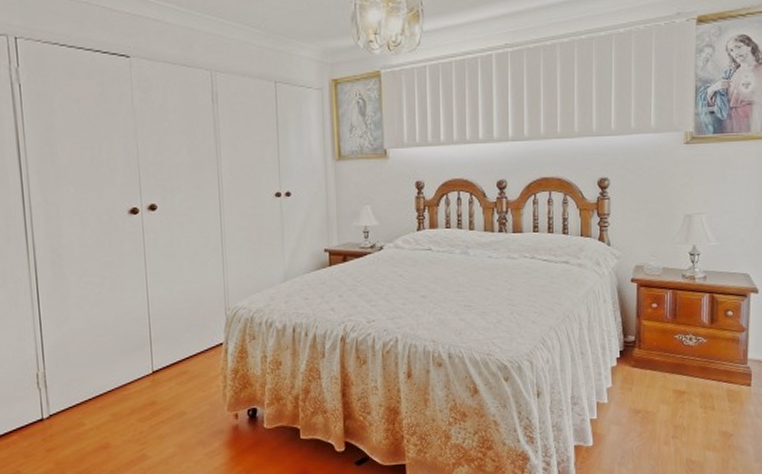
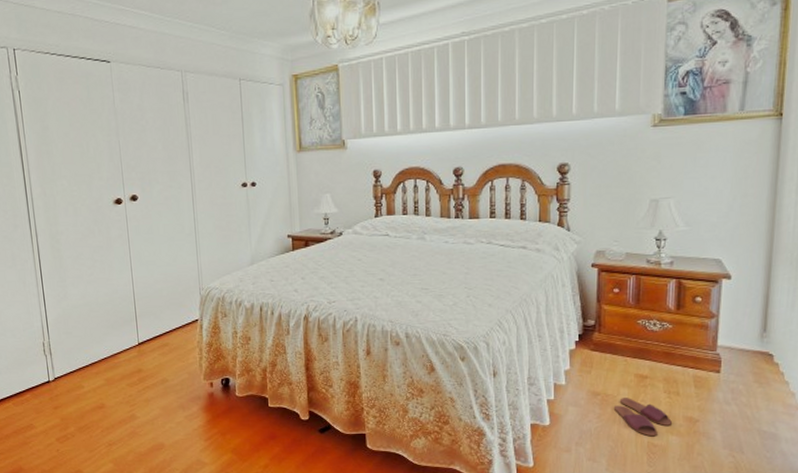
slippers: none [654,414,708,453] -> present [613,398,672,437]

